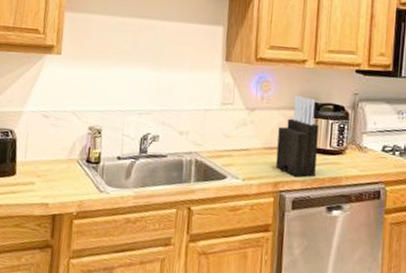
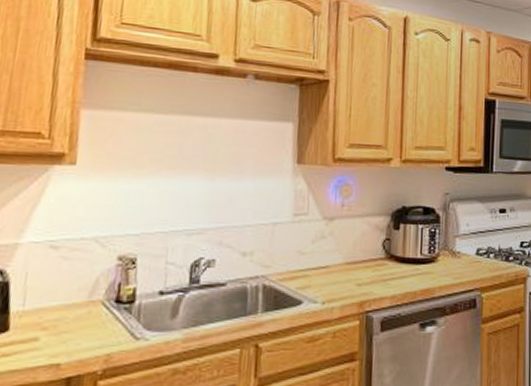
knife block: present [275,95,319,177] -> none [360,199,408,293]

